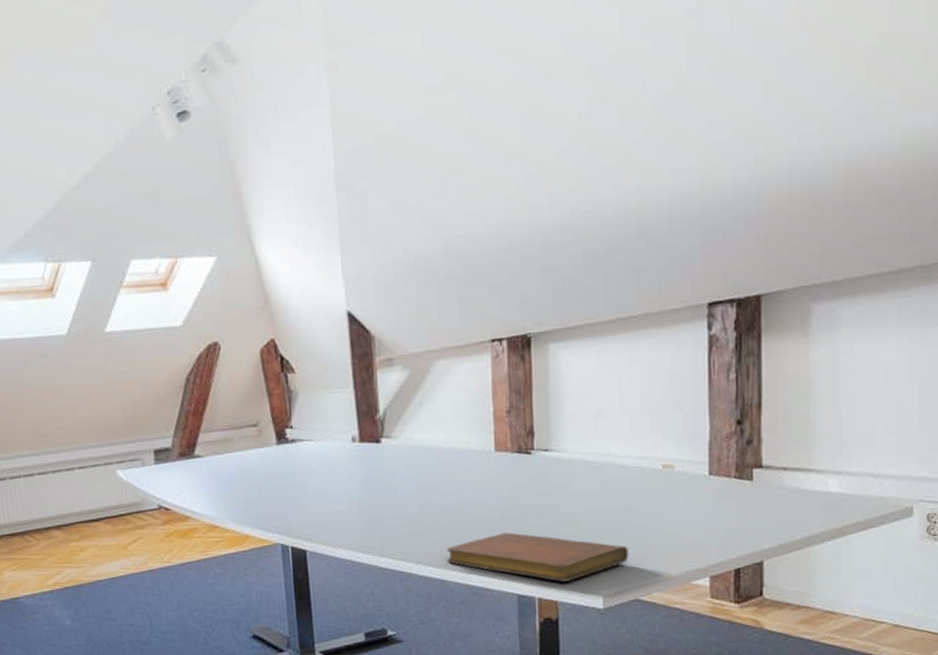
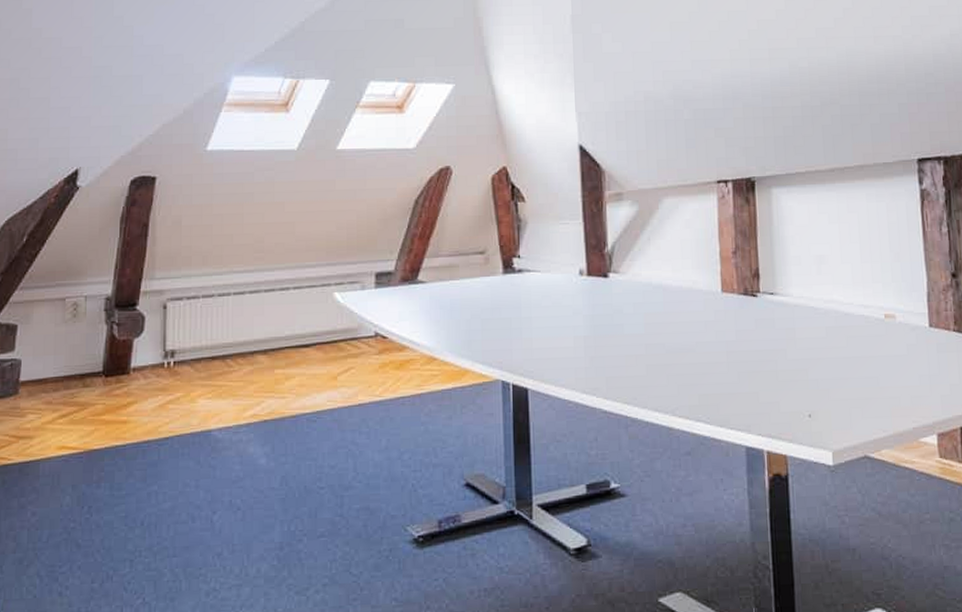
notebook: present [446,532,630,582] -> none [673,378,857,434]

